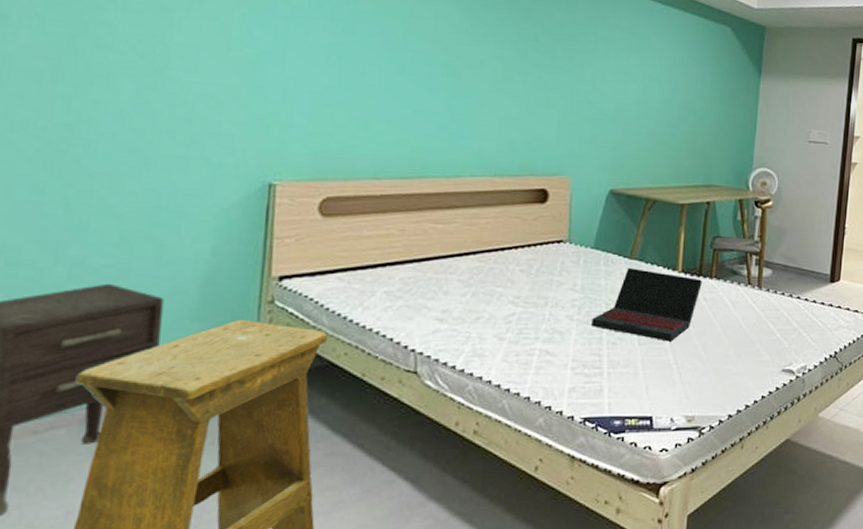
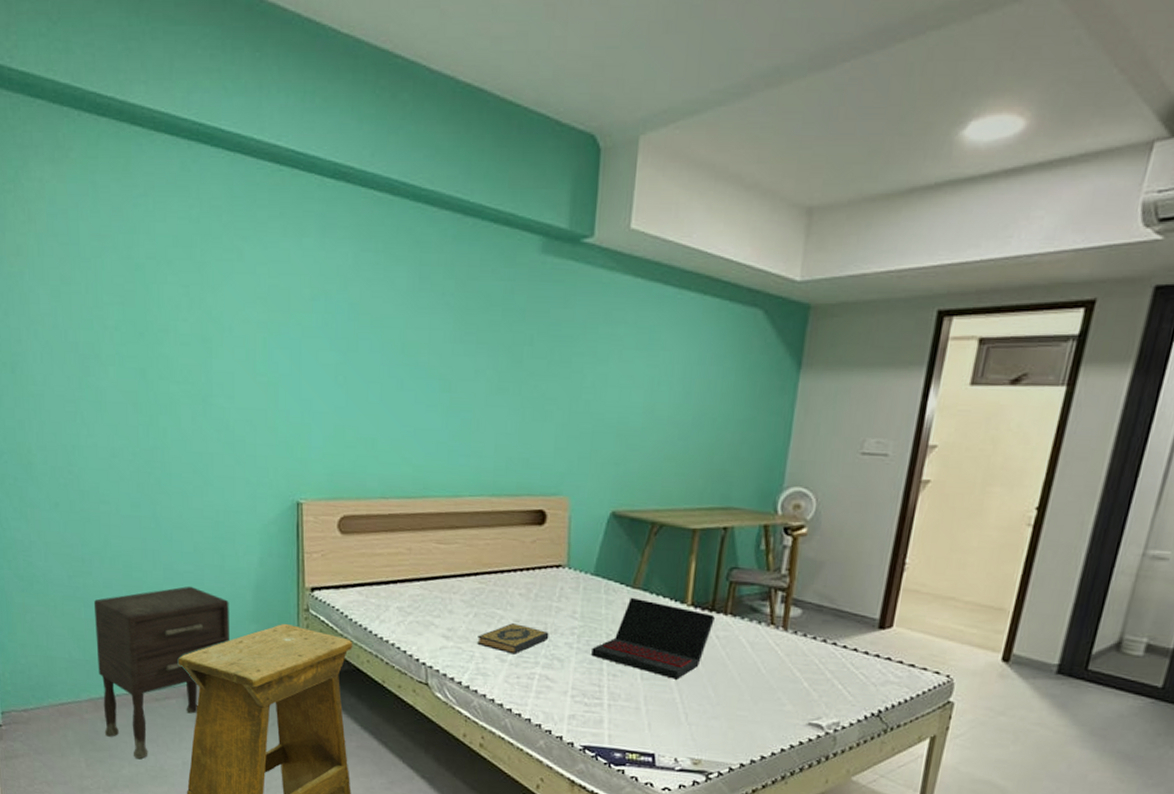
hardback book: none [474,300,550,332] -> present [477,623,549,654]

